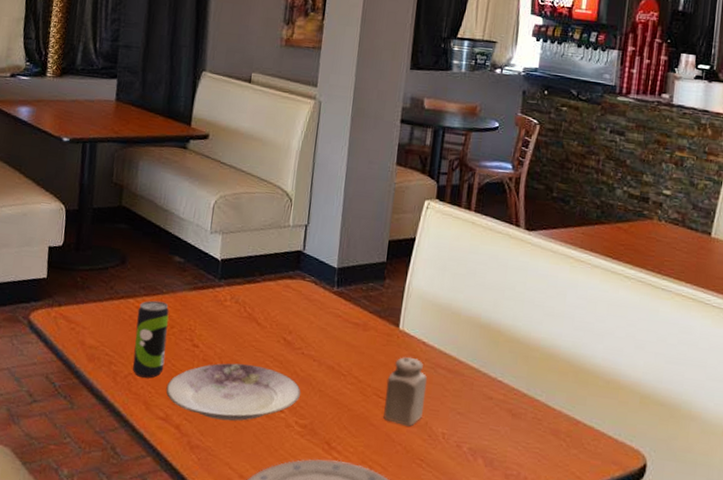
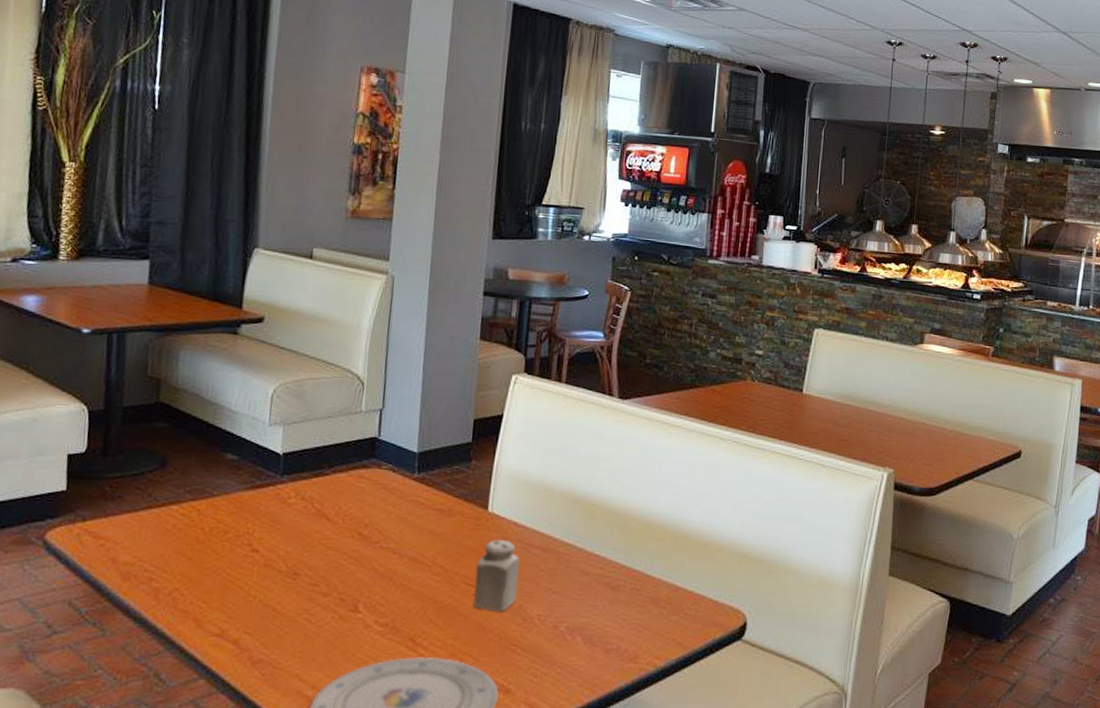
beverage can: present [132,300,169,379] -> none [178,505,222,592]
plate: present [166,363,302,421] -> none [220,564,381,629]

